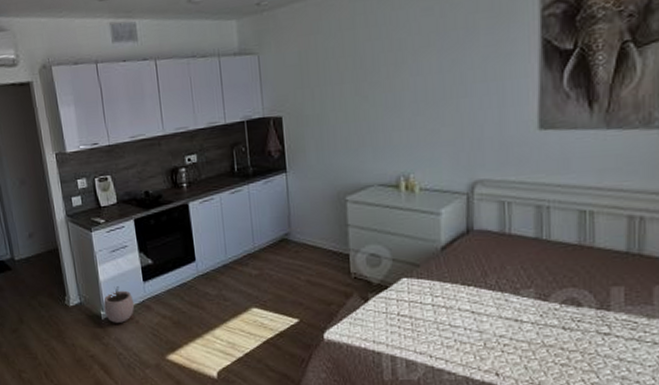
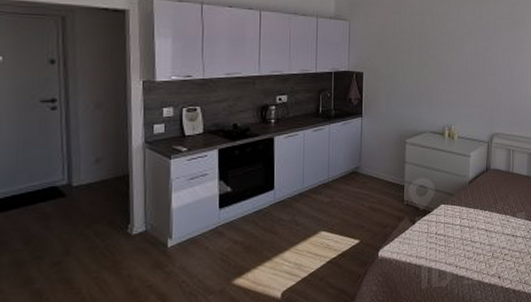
plant pot: present [103,286,135,323] -> none [171,213,207,250]

